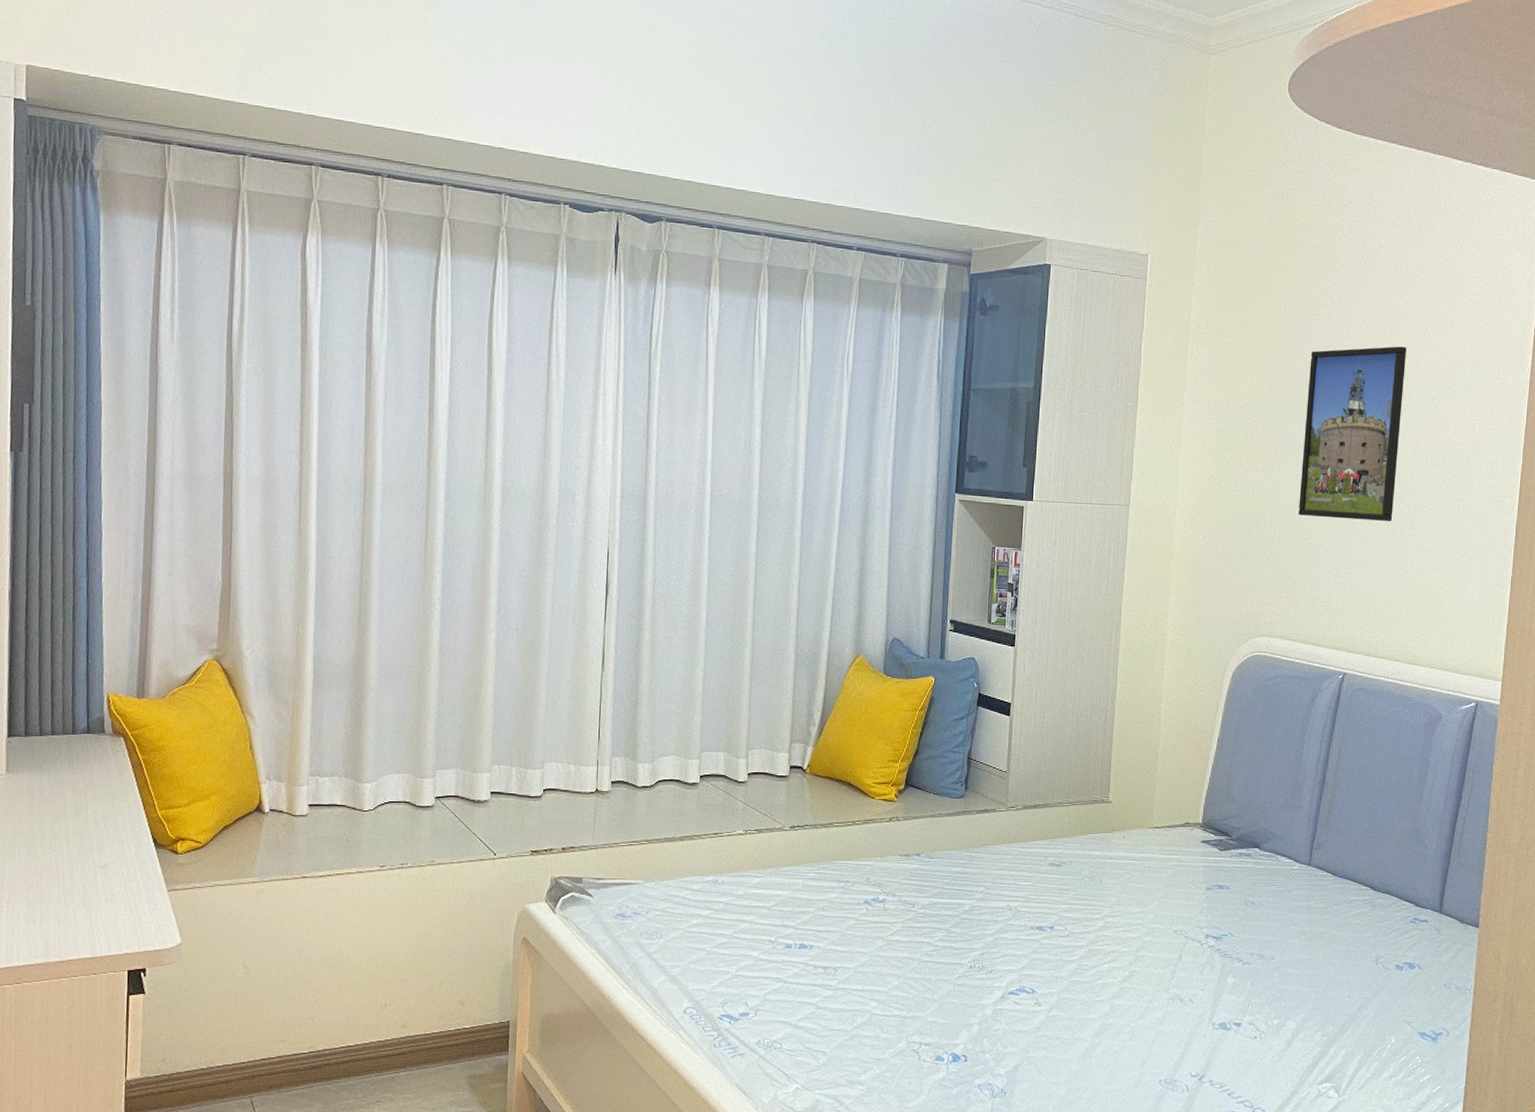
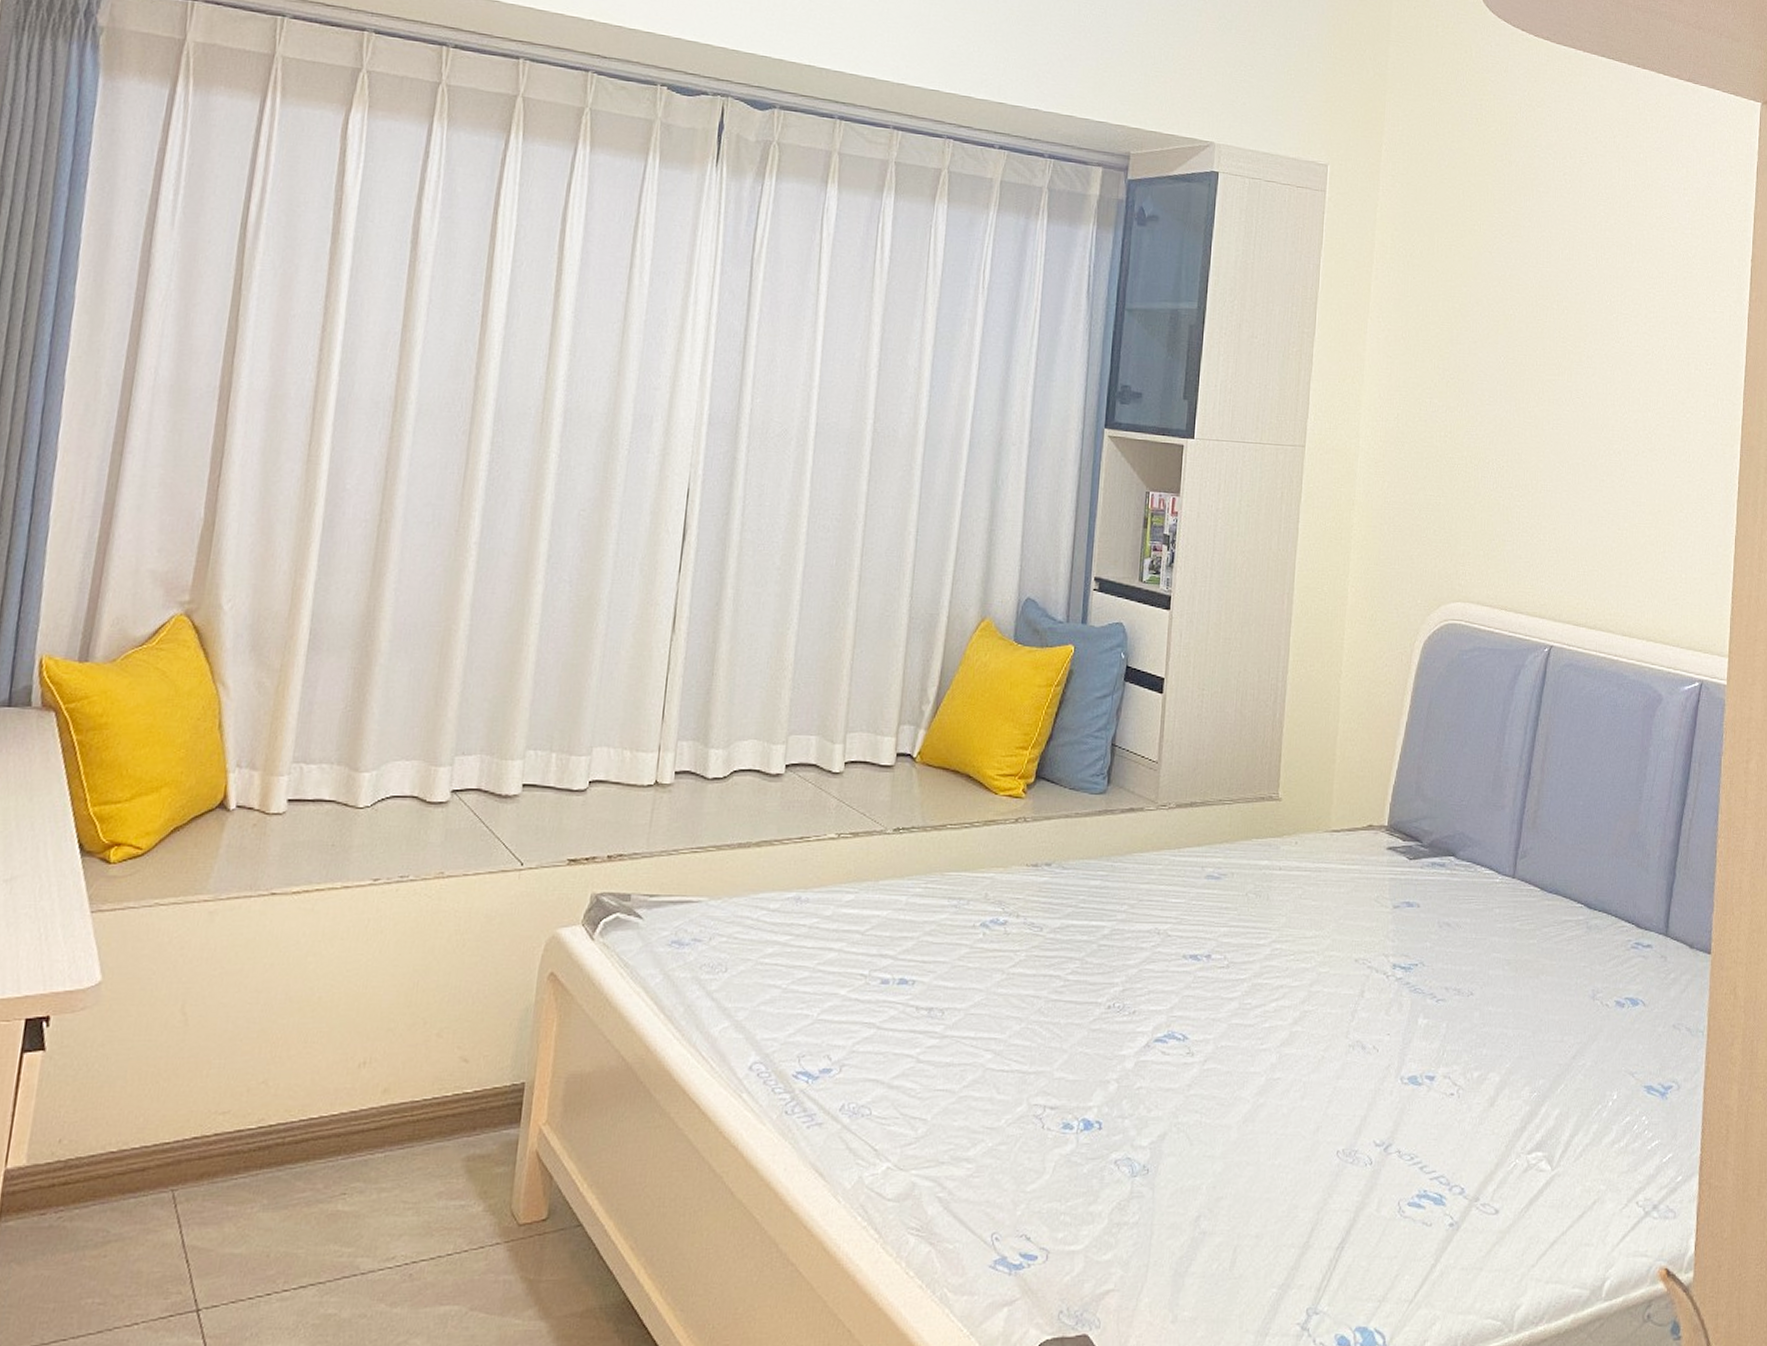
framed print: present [1298,346,1407,521] -> none [1496,274,1613,470]

